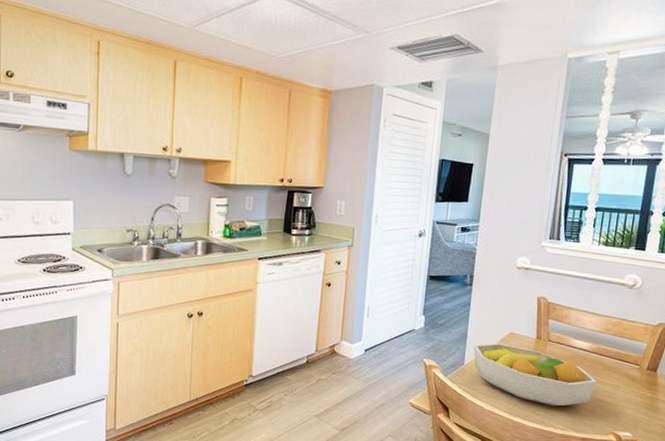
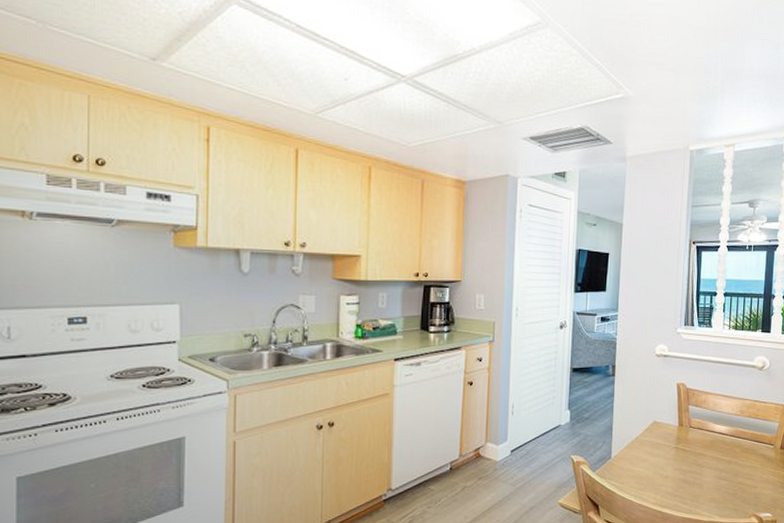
fruit bowl: present [473,343,596,407] -> none [619,433,736,494]

